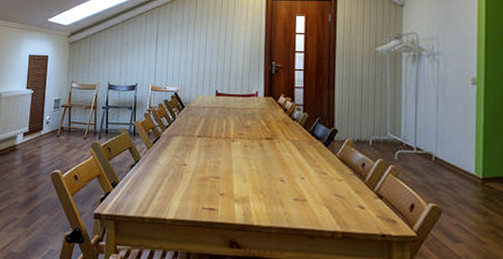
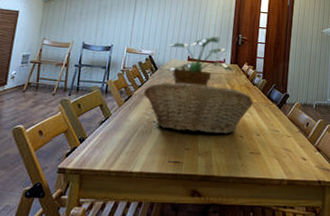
fruit basket: none [172,120,293,178] -> present [144,82,253,134]
potted plant: none [196,66,272,125] -> present [169,36,236,87]

